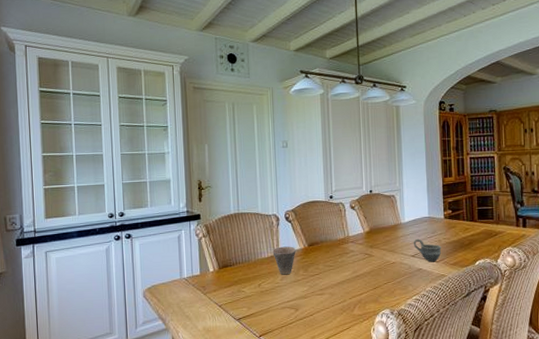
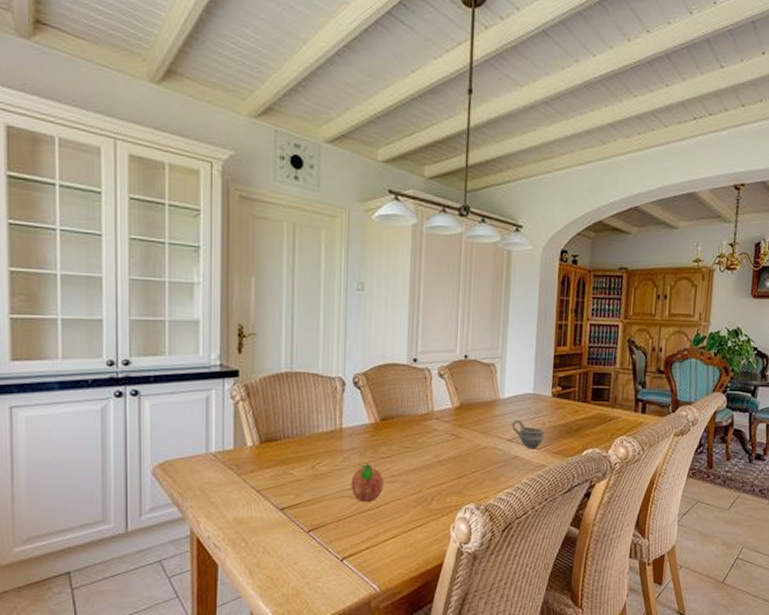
cup: present [272,246,296,275] -> none [333,419,364,456]
fruit: none [289,280,315,311] -> present [351,463,384,502]

